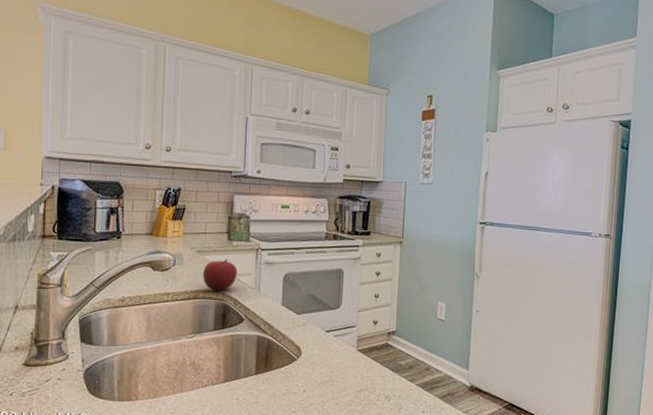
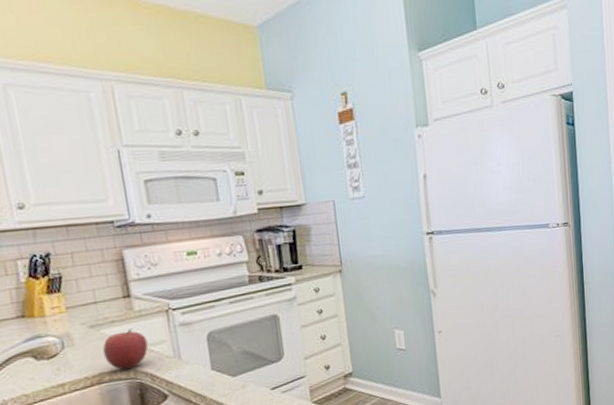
canister: present [226,212,251,243] -> none [120,269,156,307]

